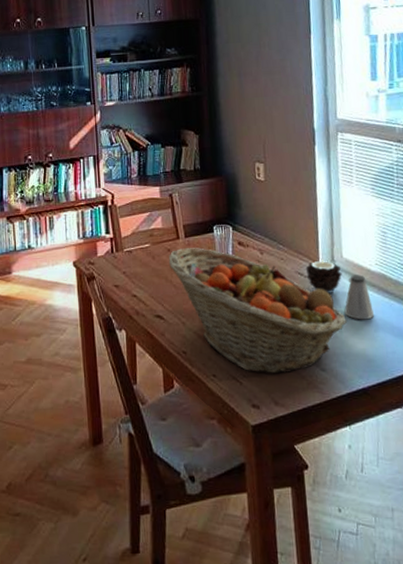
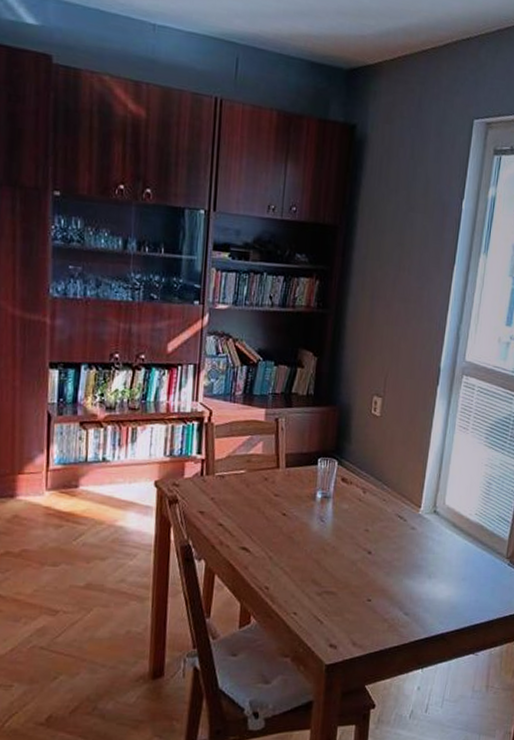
fruit basket: present [168,247,347,374] -> none [263,478,437,616]
candle: present [305,259,342,293] -> none [405,503,441,539]
saltshaker: present [344,275,374,320] -> none [437,523,465,568]

